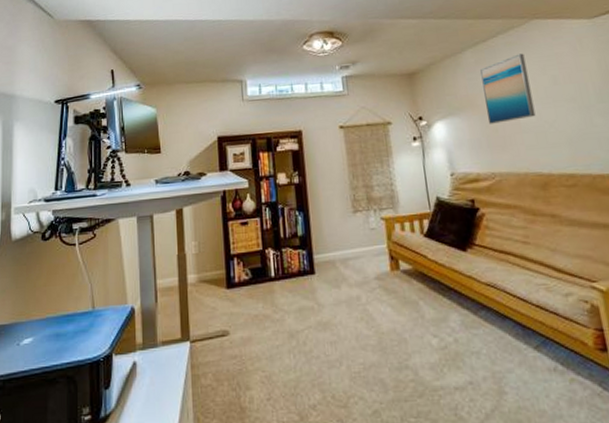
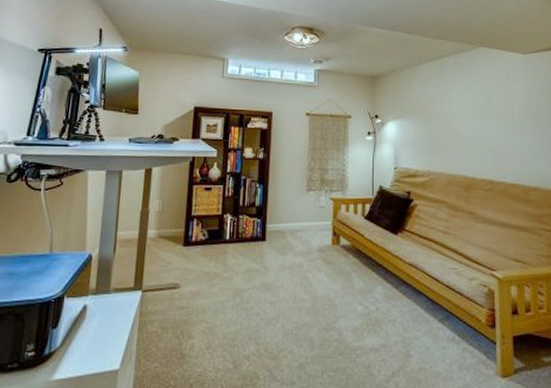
wall art: present [479,53,536,124] -> none [431,74,470,130]

